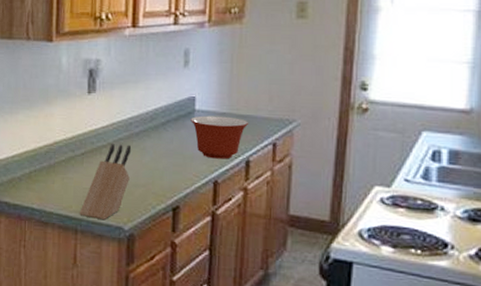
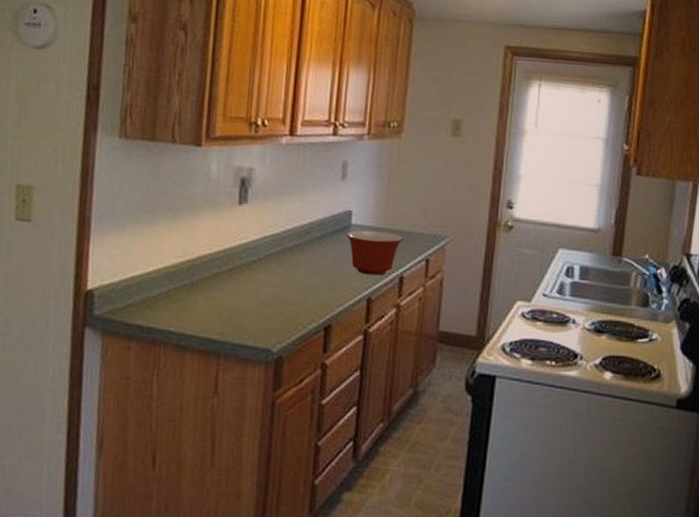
knife block: present [79,144,132,220] -> none [223,259,284,343]

